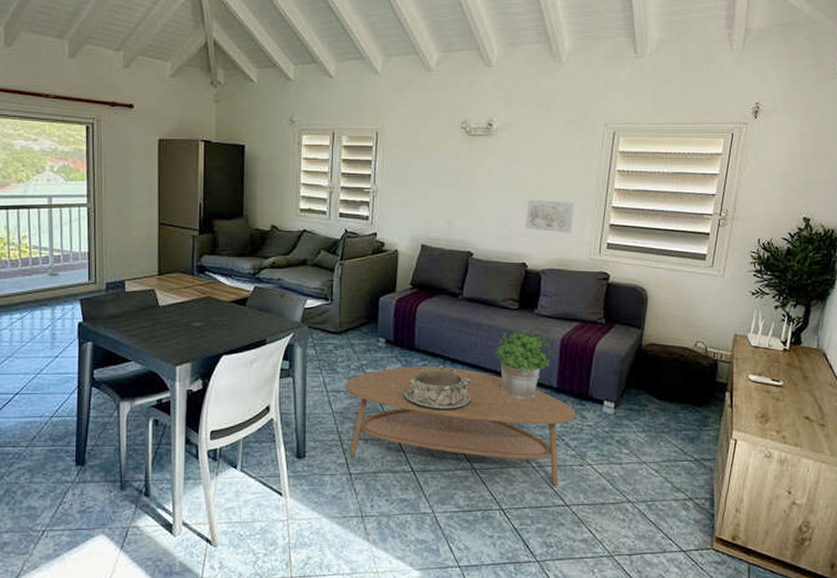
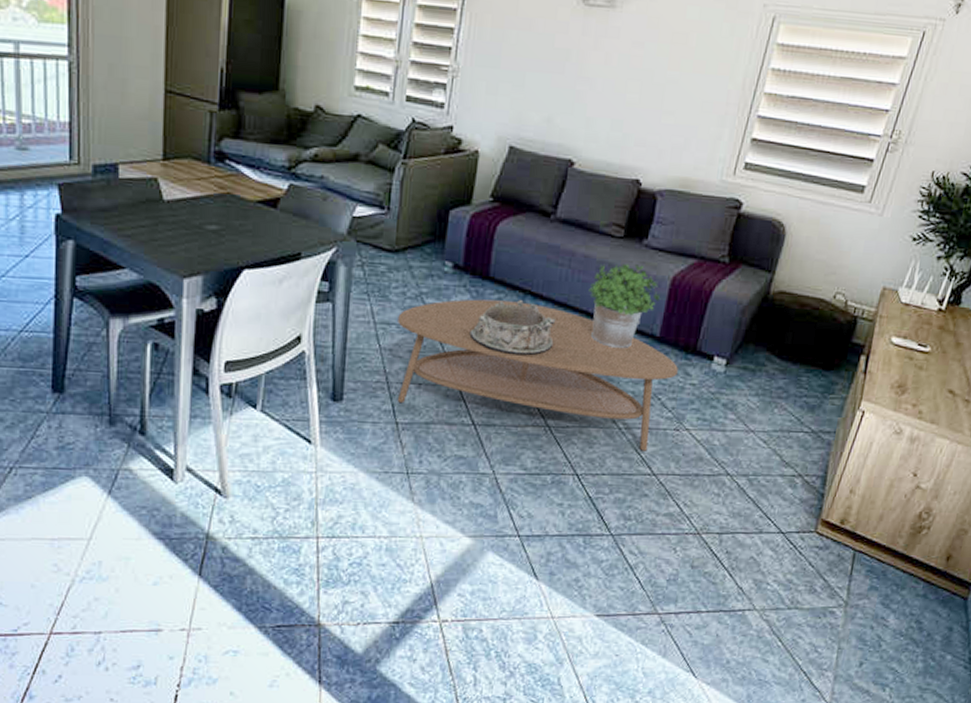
wall art: present [525,199,575,233] -> none [644,98,711,146]

